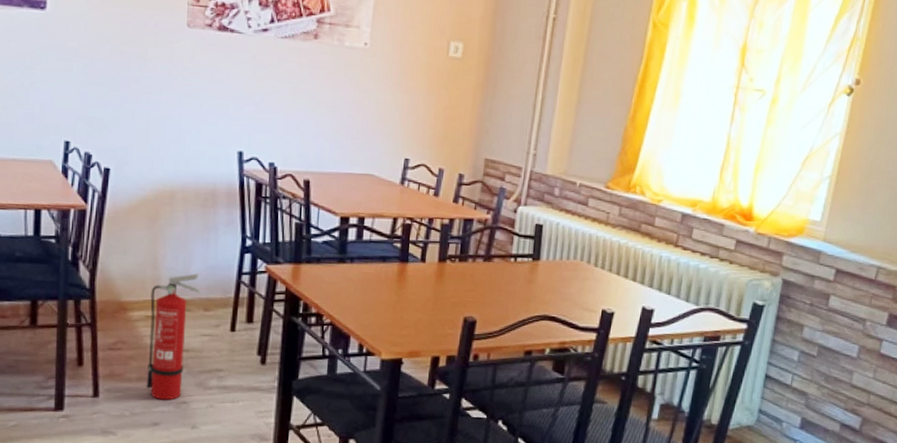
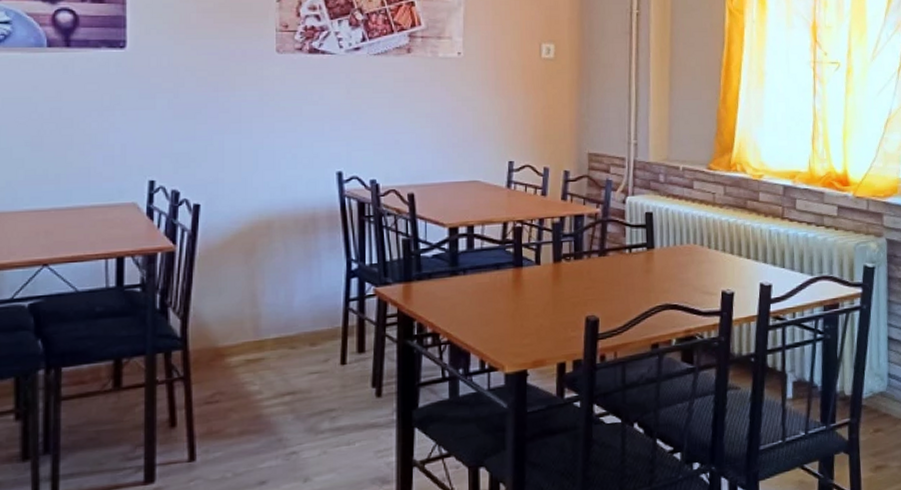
fire extinguisher: present [146,273,201,400] -> none [249,306,305,454]

